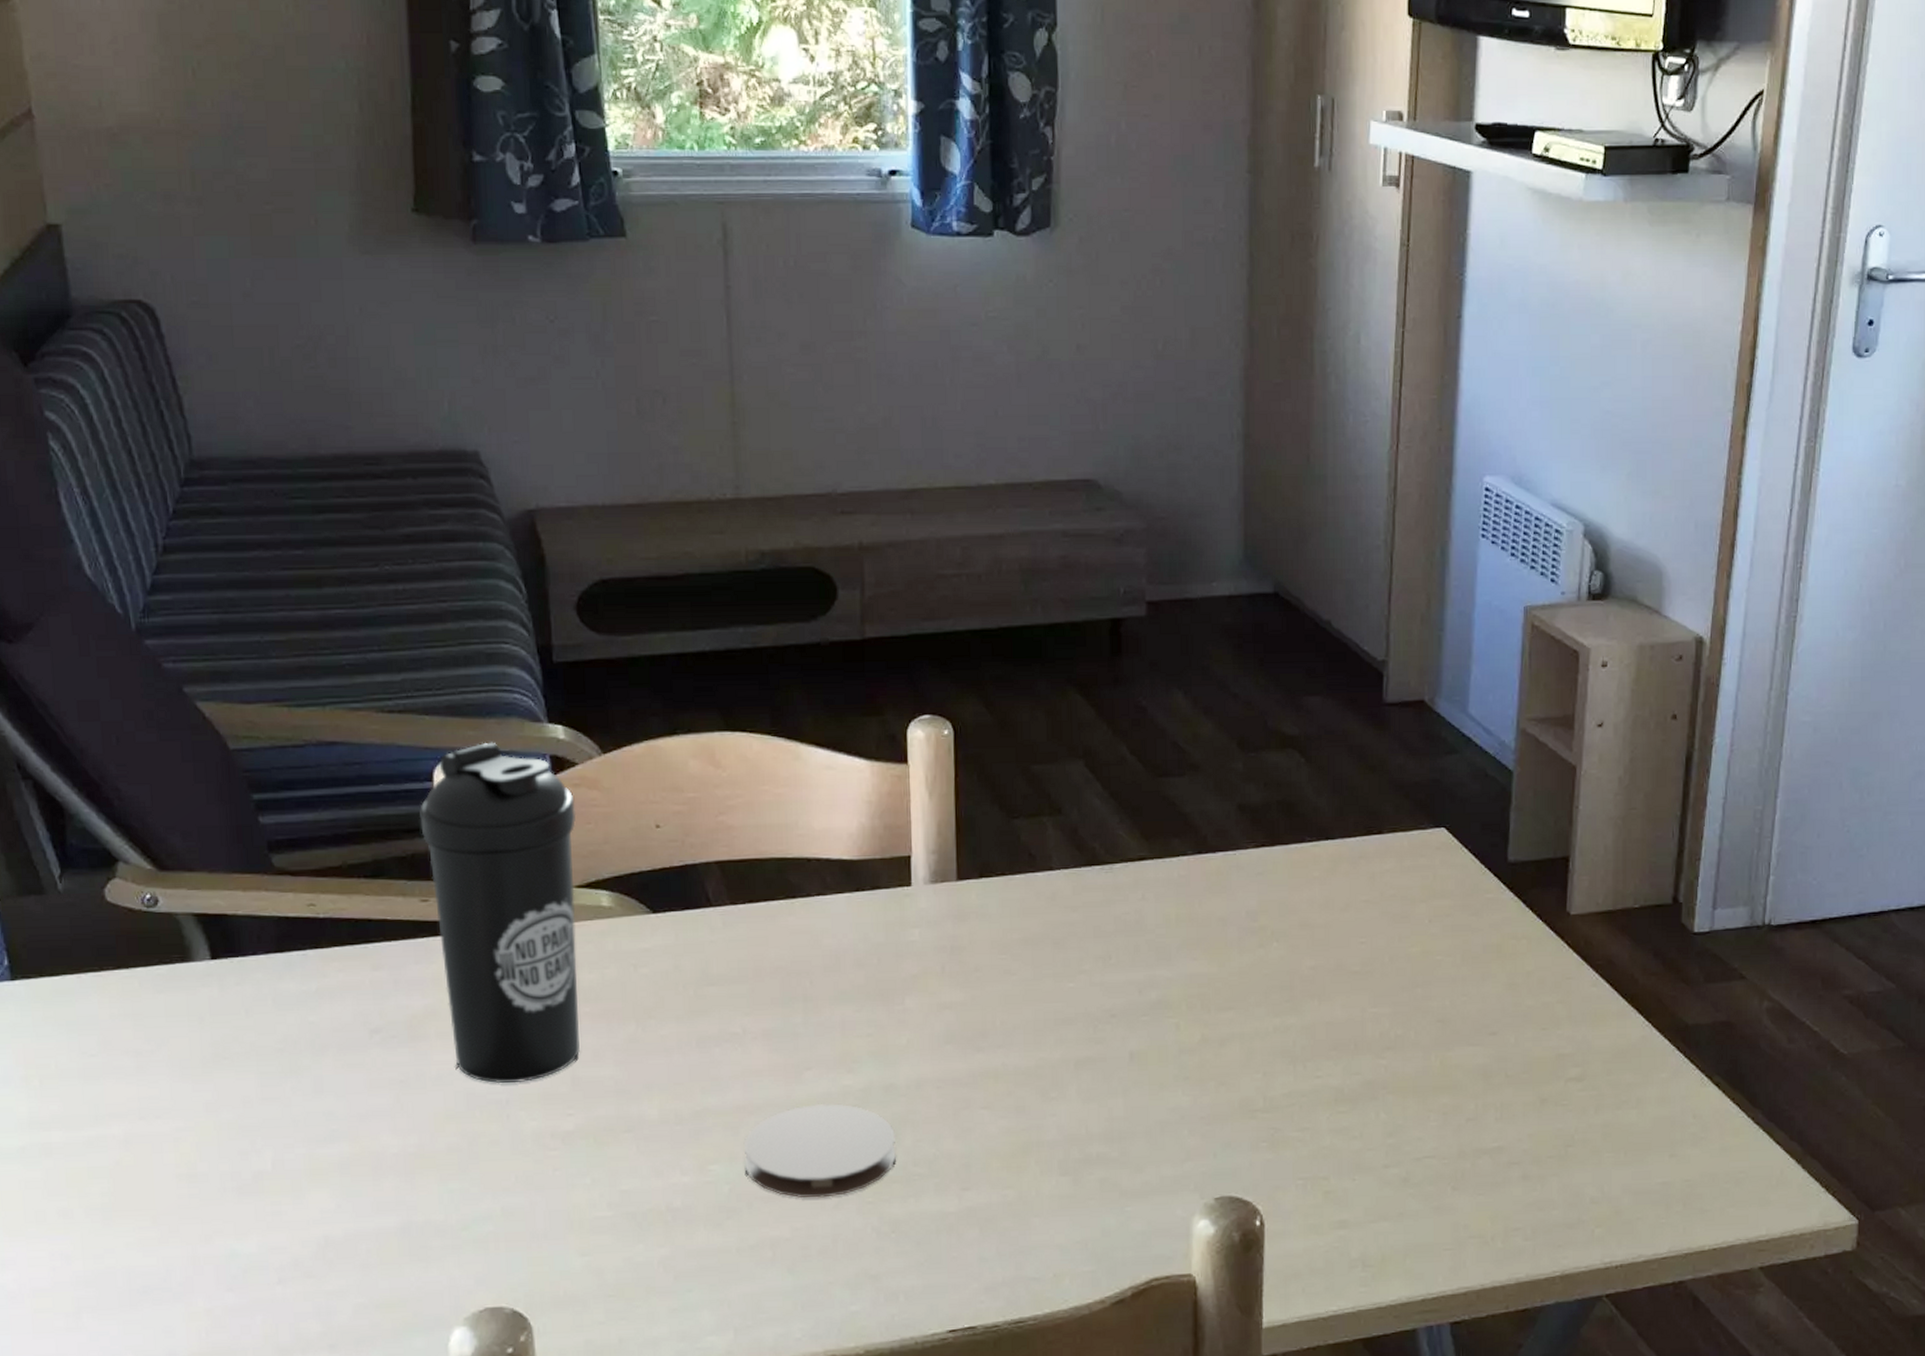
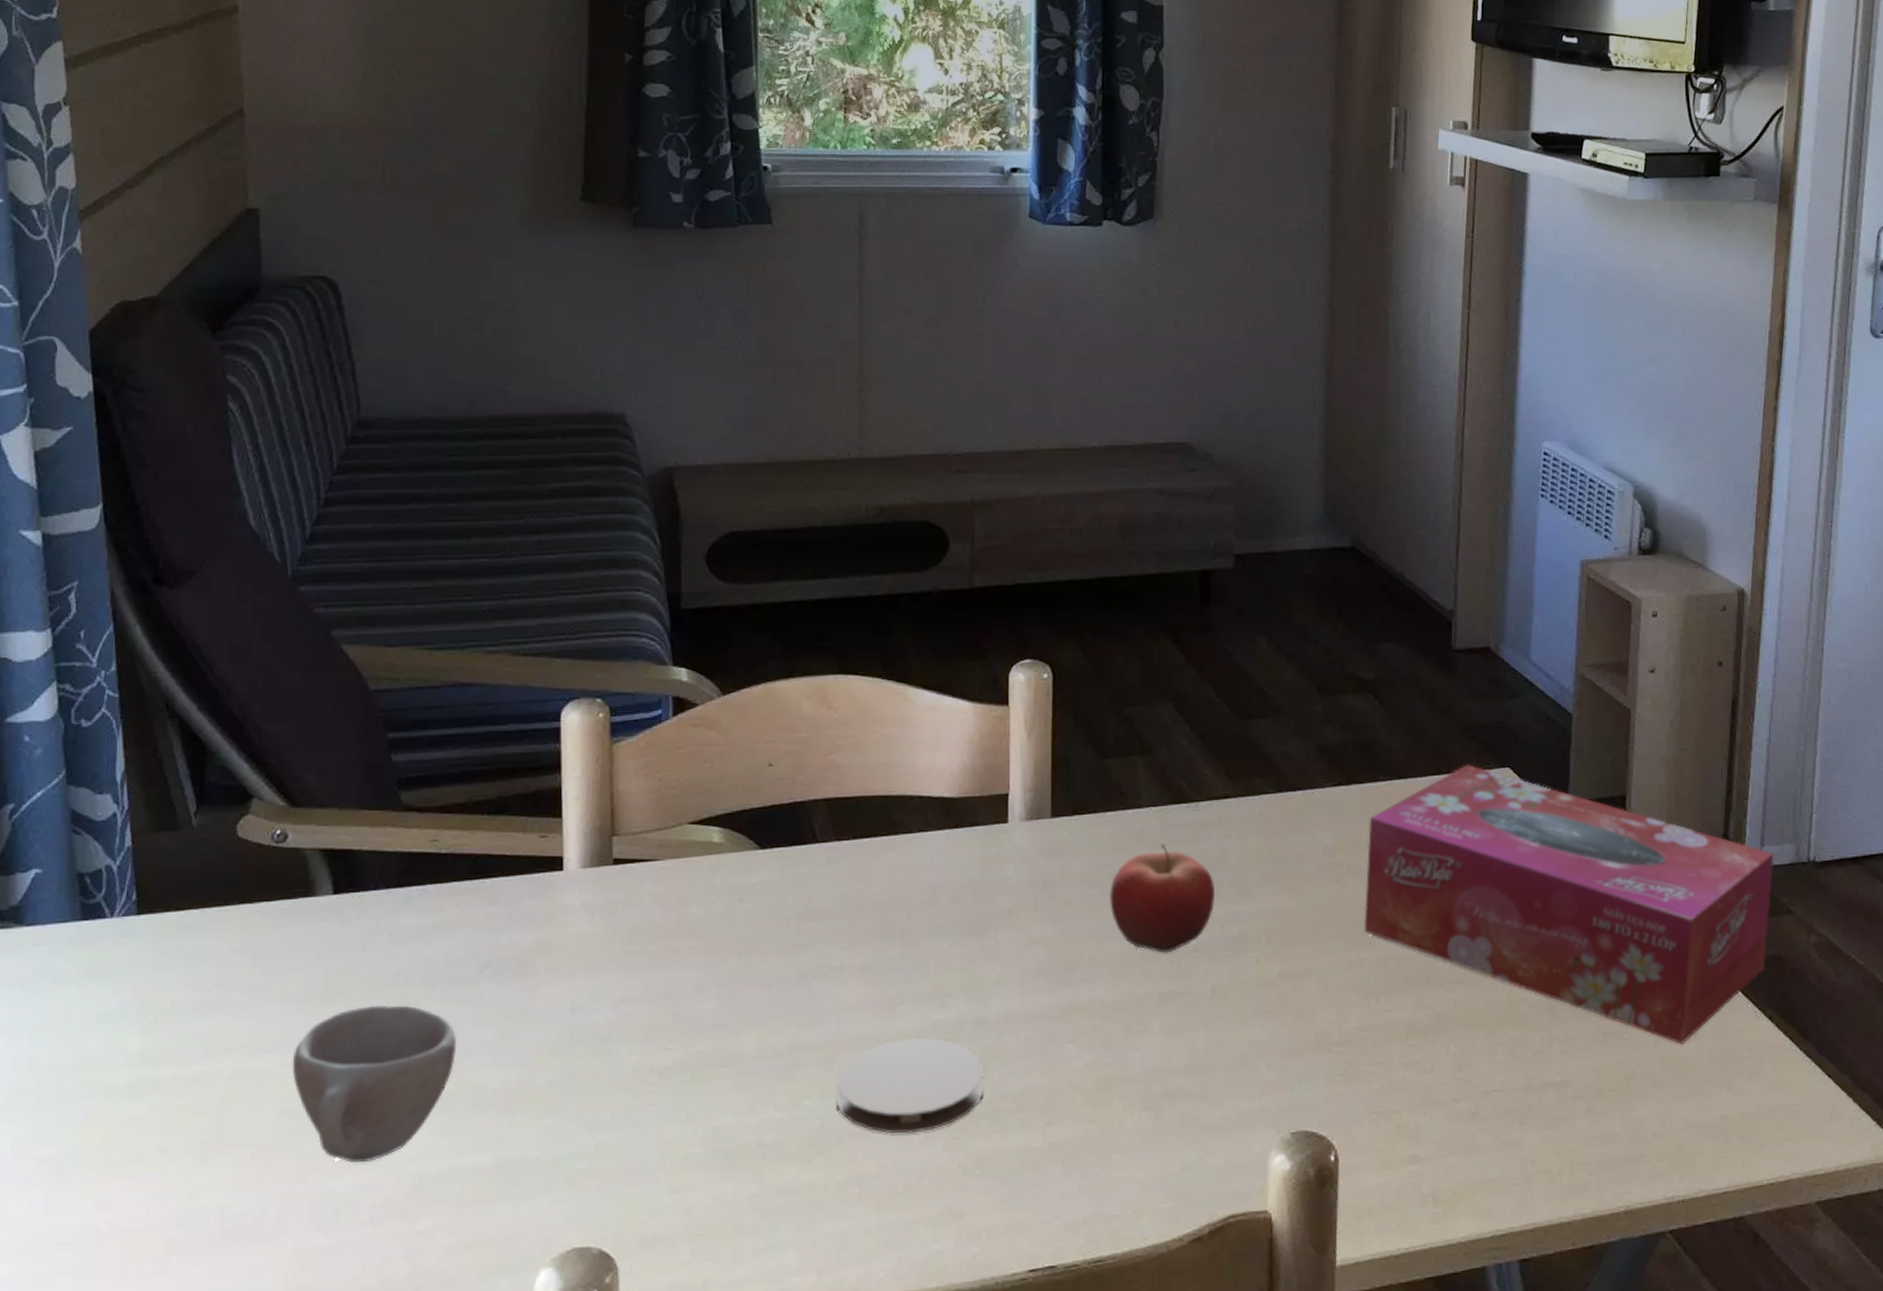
cup: none [185,1071,352,1225] -> present [292,1005,457,1162]
water bottle: present [420,742,580,1084] -> none [545,684,694,1018]
fruit: none [1021,907,1132,1019] -> present [1110,843,1215,953]
tissue box: none [1289,824,1727,1111] -> present [1364,764,1774,1045]

